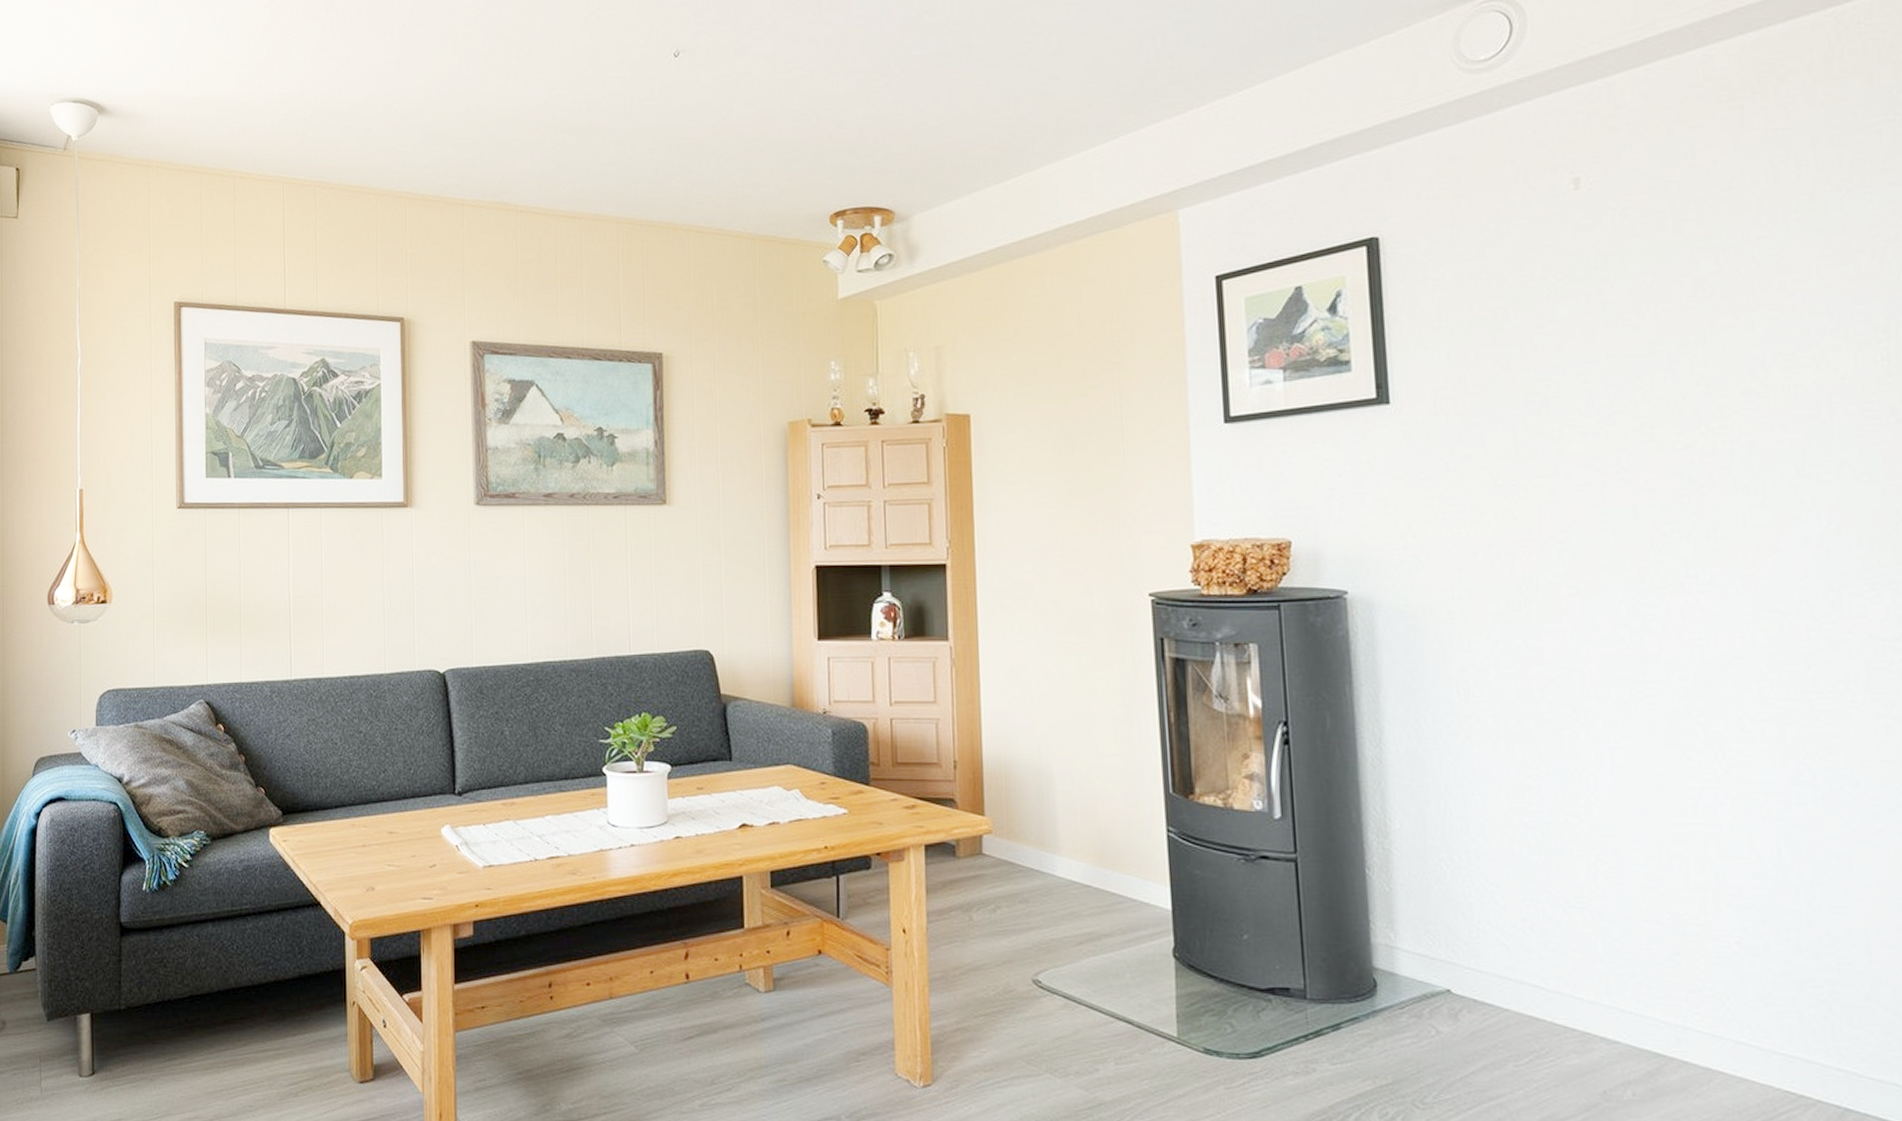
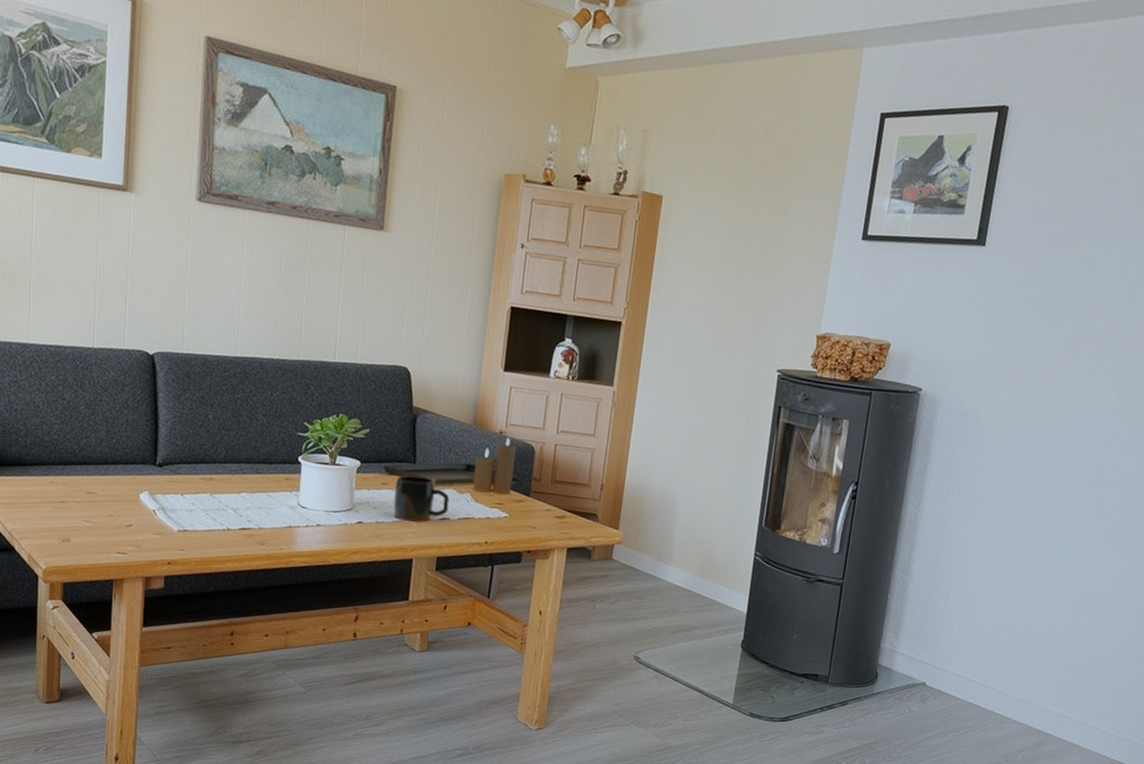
tray: none [696,753,854,786] -> present [383,462,519,488]
mug: none [712,774,776,831] -> present [393,475,450,523]
candle: none [800,717,847,788] -> present [472,437,516,495]

